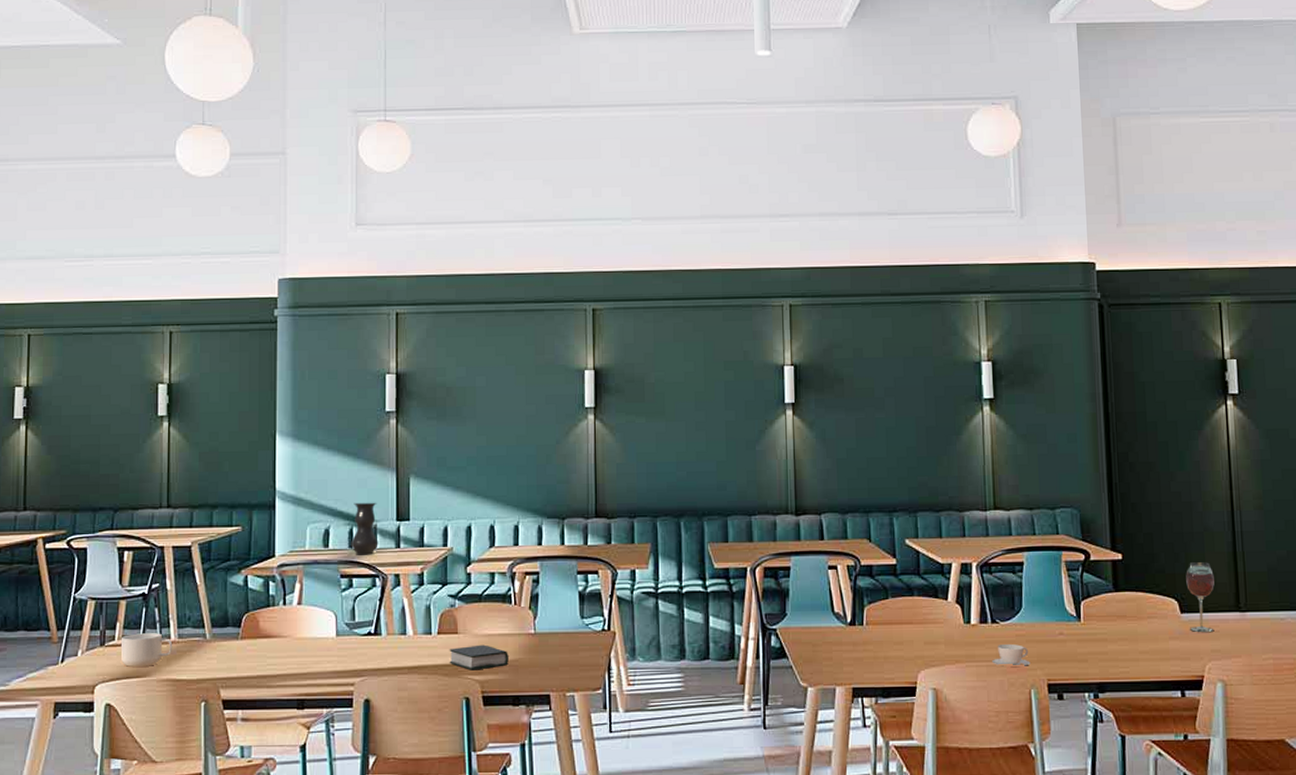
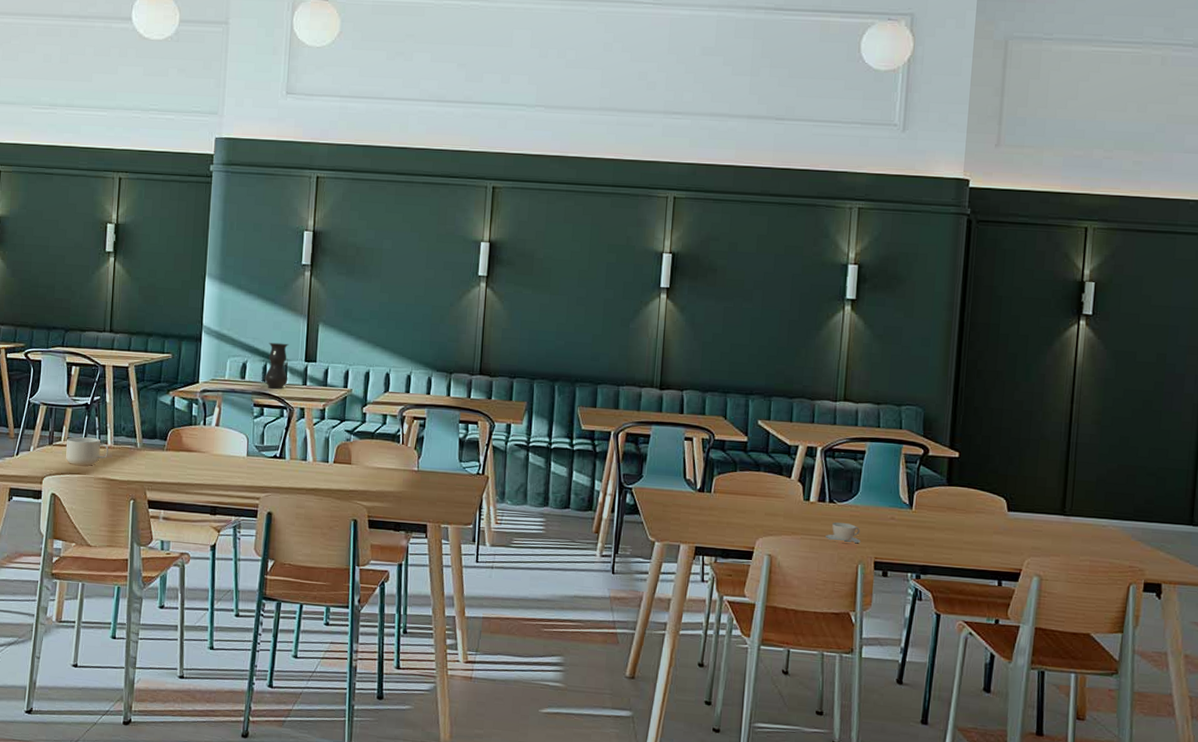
book: present [449,644,508,670] -> none [342,475,394,497]
wineglass: present [1186,561,1215,633] -> none [1014,465,1044,532]

